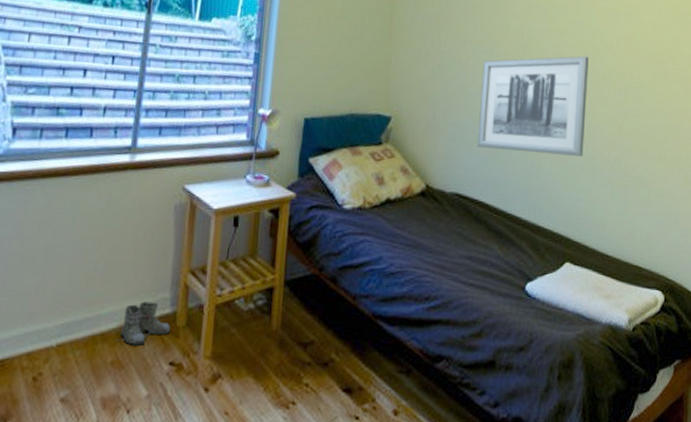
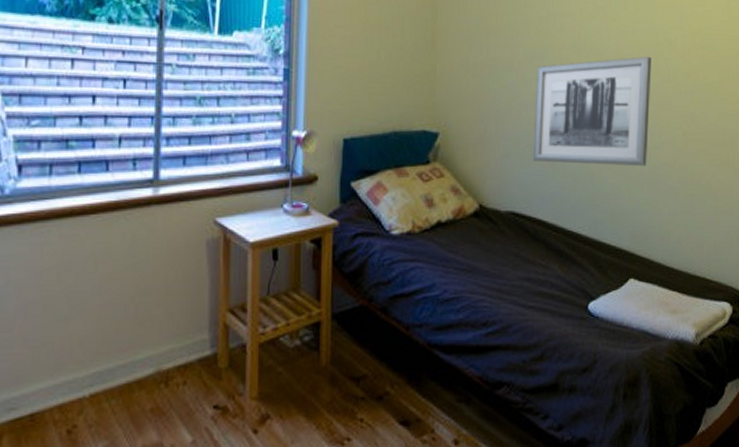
boots: present [116,301,171,346] -> none [154,344,213,391]

